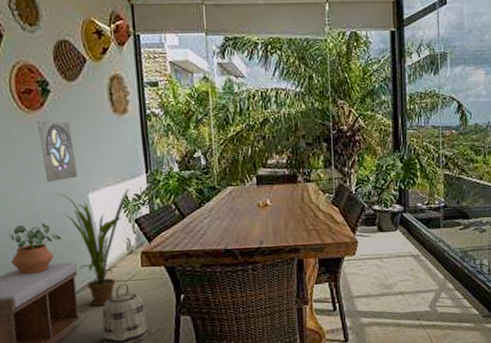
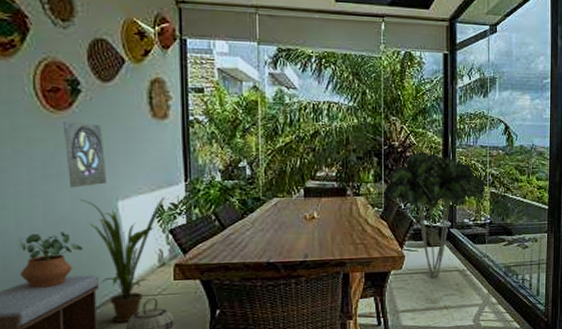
indoor plant: none [334,135,438,264] -> present [384,151,485,278]

